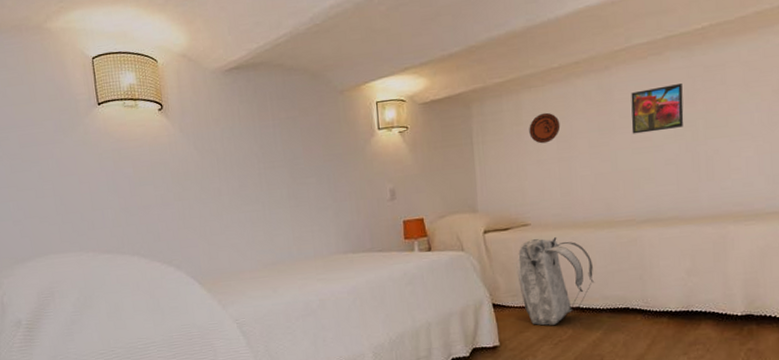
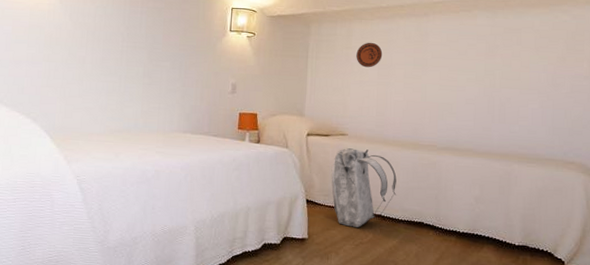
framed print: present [631,84,684,134] -> none [441,38,485,74]

